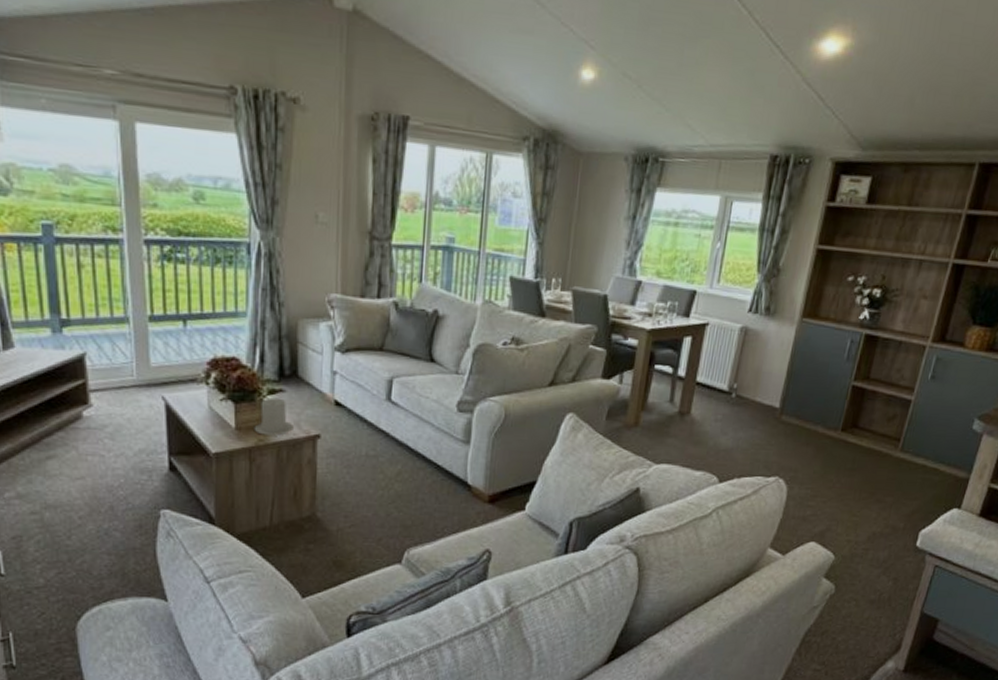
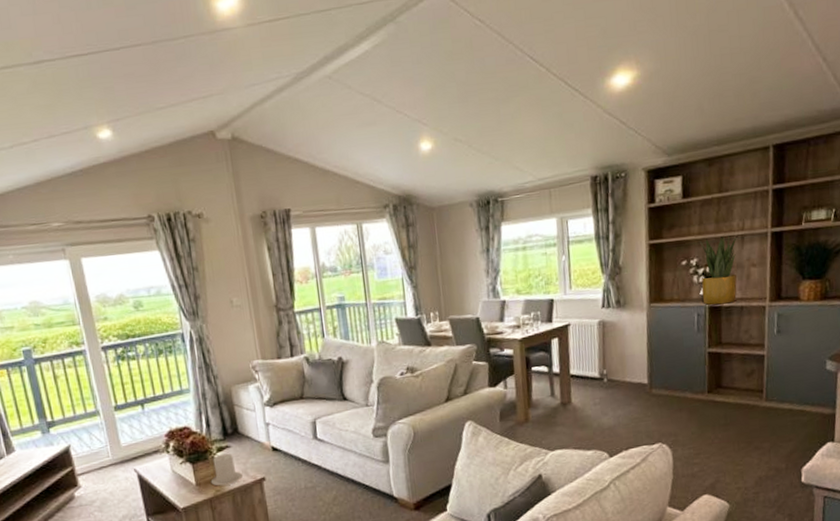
planter: none [860,257,915,336] -> present [700,236,737,306]

